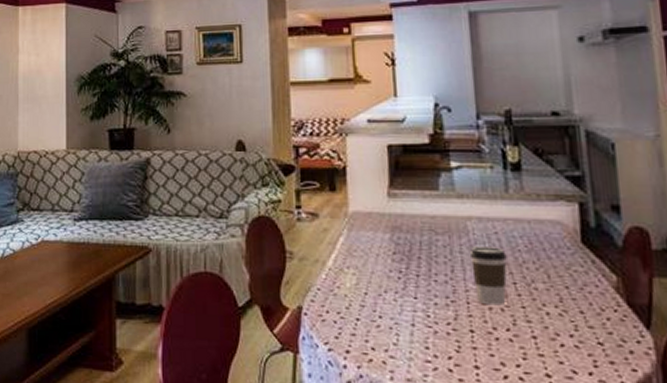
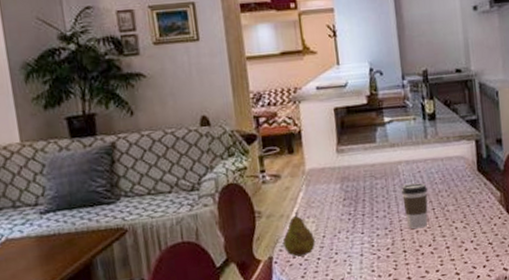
fruit: none [315,258,354,313] -> present [282,211,315,257]

